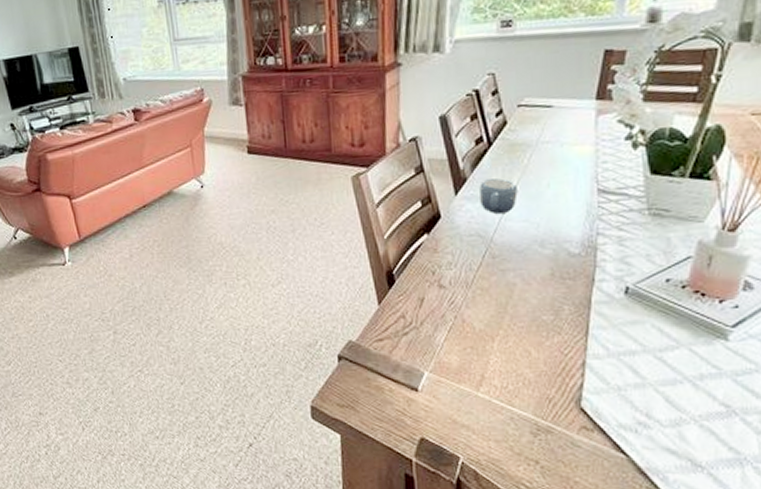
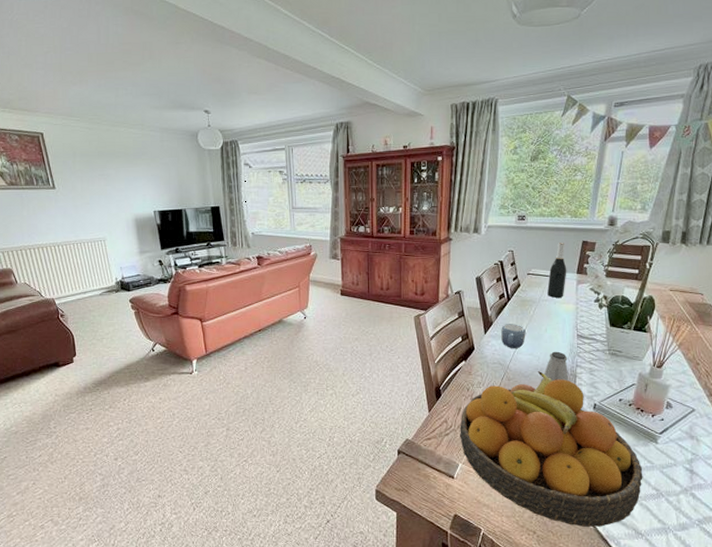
fruit bowl: none [423,244,704,457] -> present [460,371,643,528]
saltshaker: none [542,214,584,258] -> present [541,351,568,382]
wine bottle: none [549,55,580,138] -> present [547,243,567,298]

